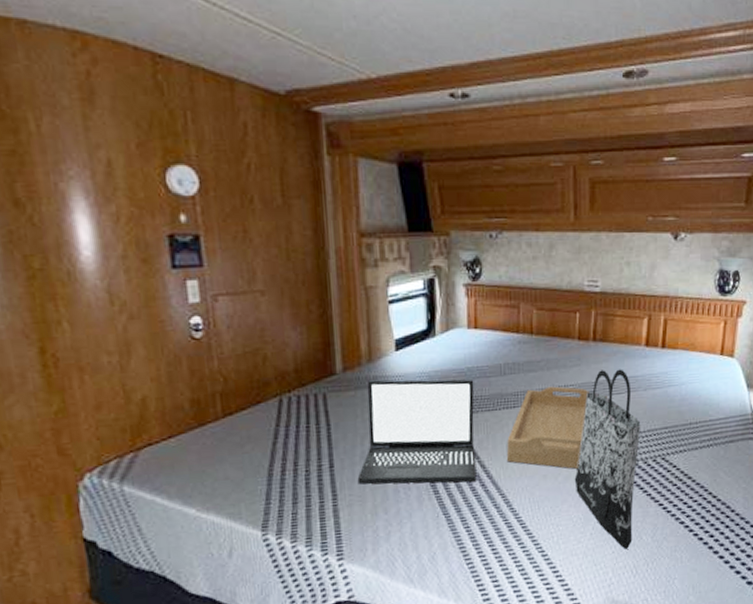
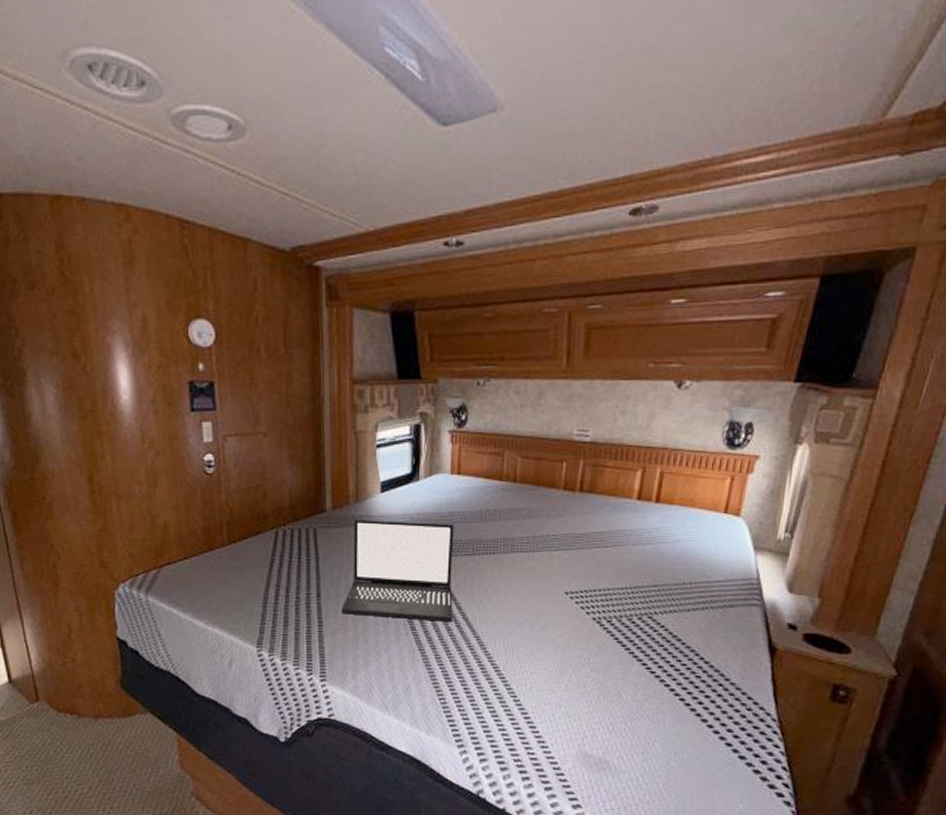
serving tray: present [506,386,607,469] -> none [483,535,592,619]
tote bag: present [574,369,641,549] -> none [551,522,627,705]

